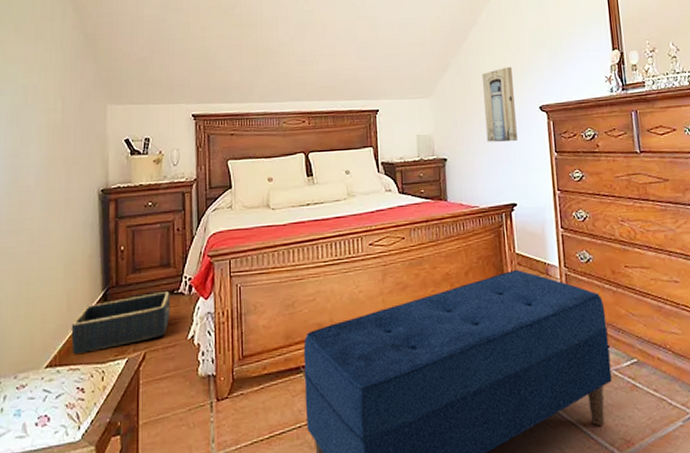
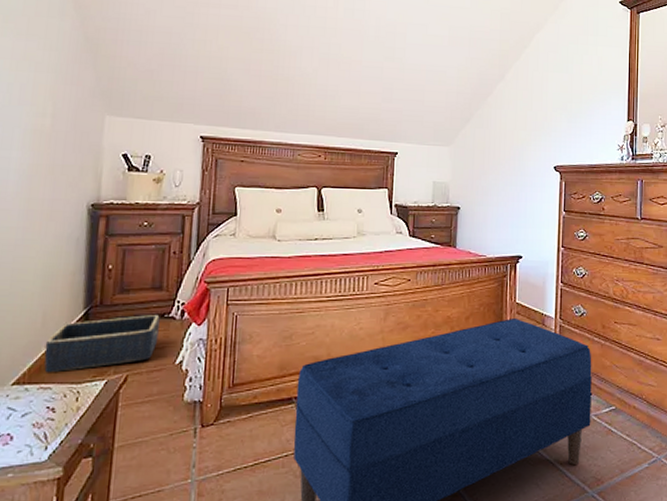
wall art: present [481,66,518,142] -> none [500,125,532,198]

